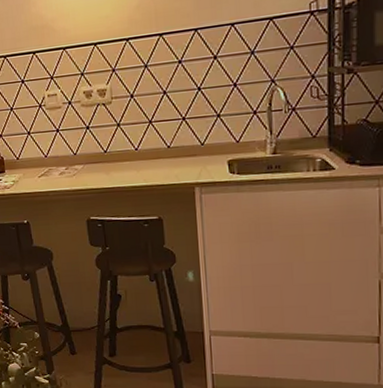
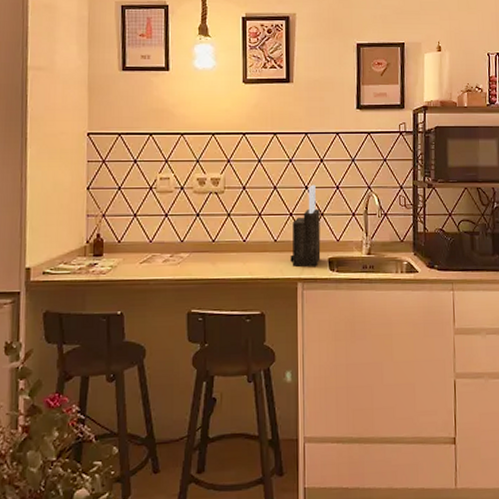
knife block: none [185,84,219,171] -> present [290,184,321,267]

